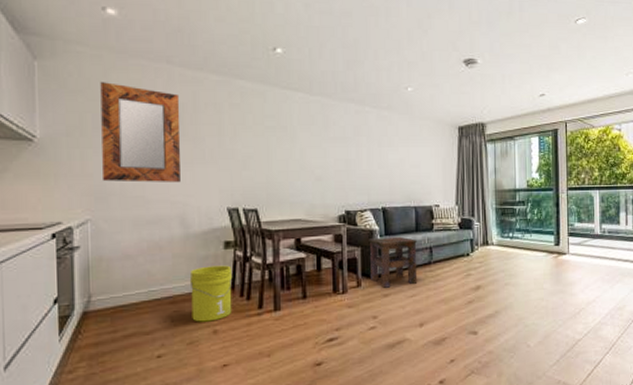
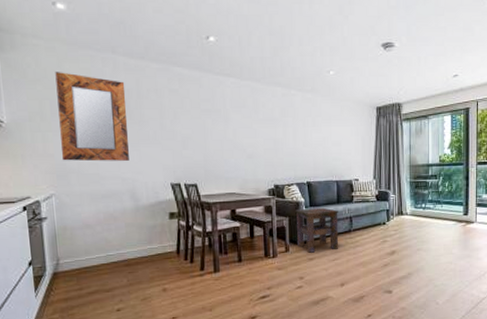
bucket: present [189,265,232,322] -> none [141,233,178,282]

